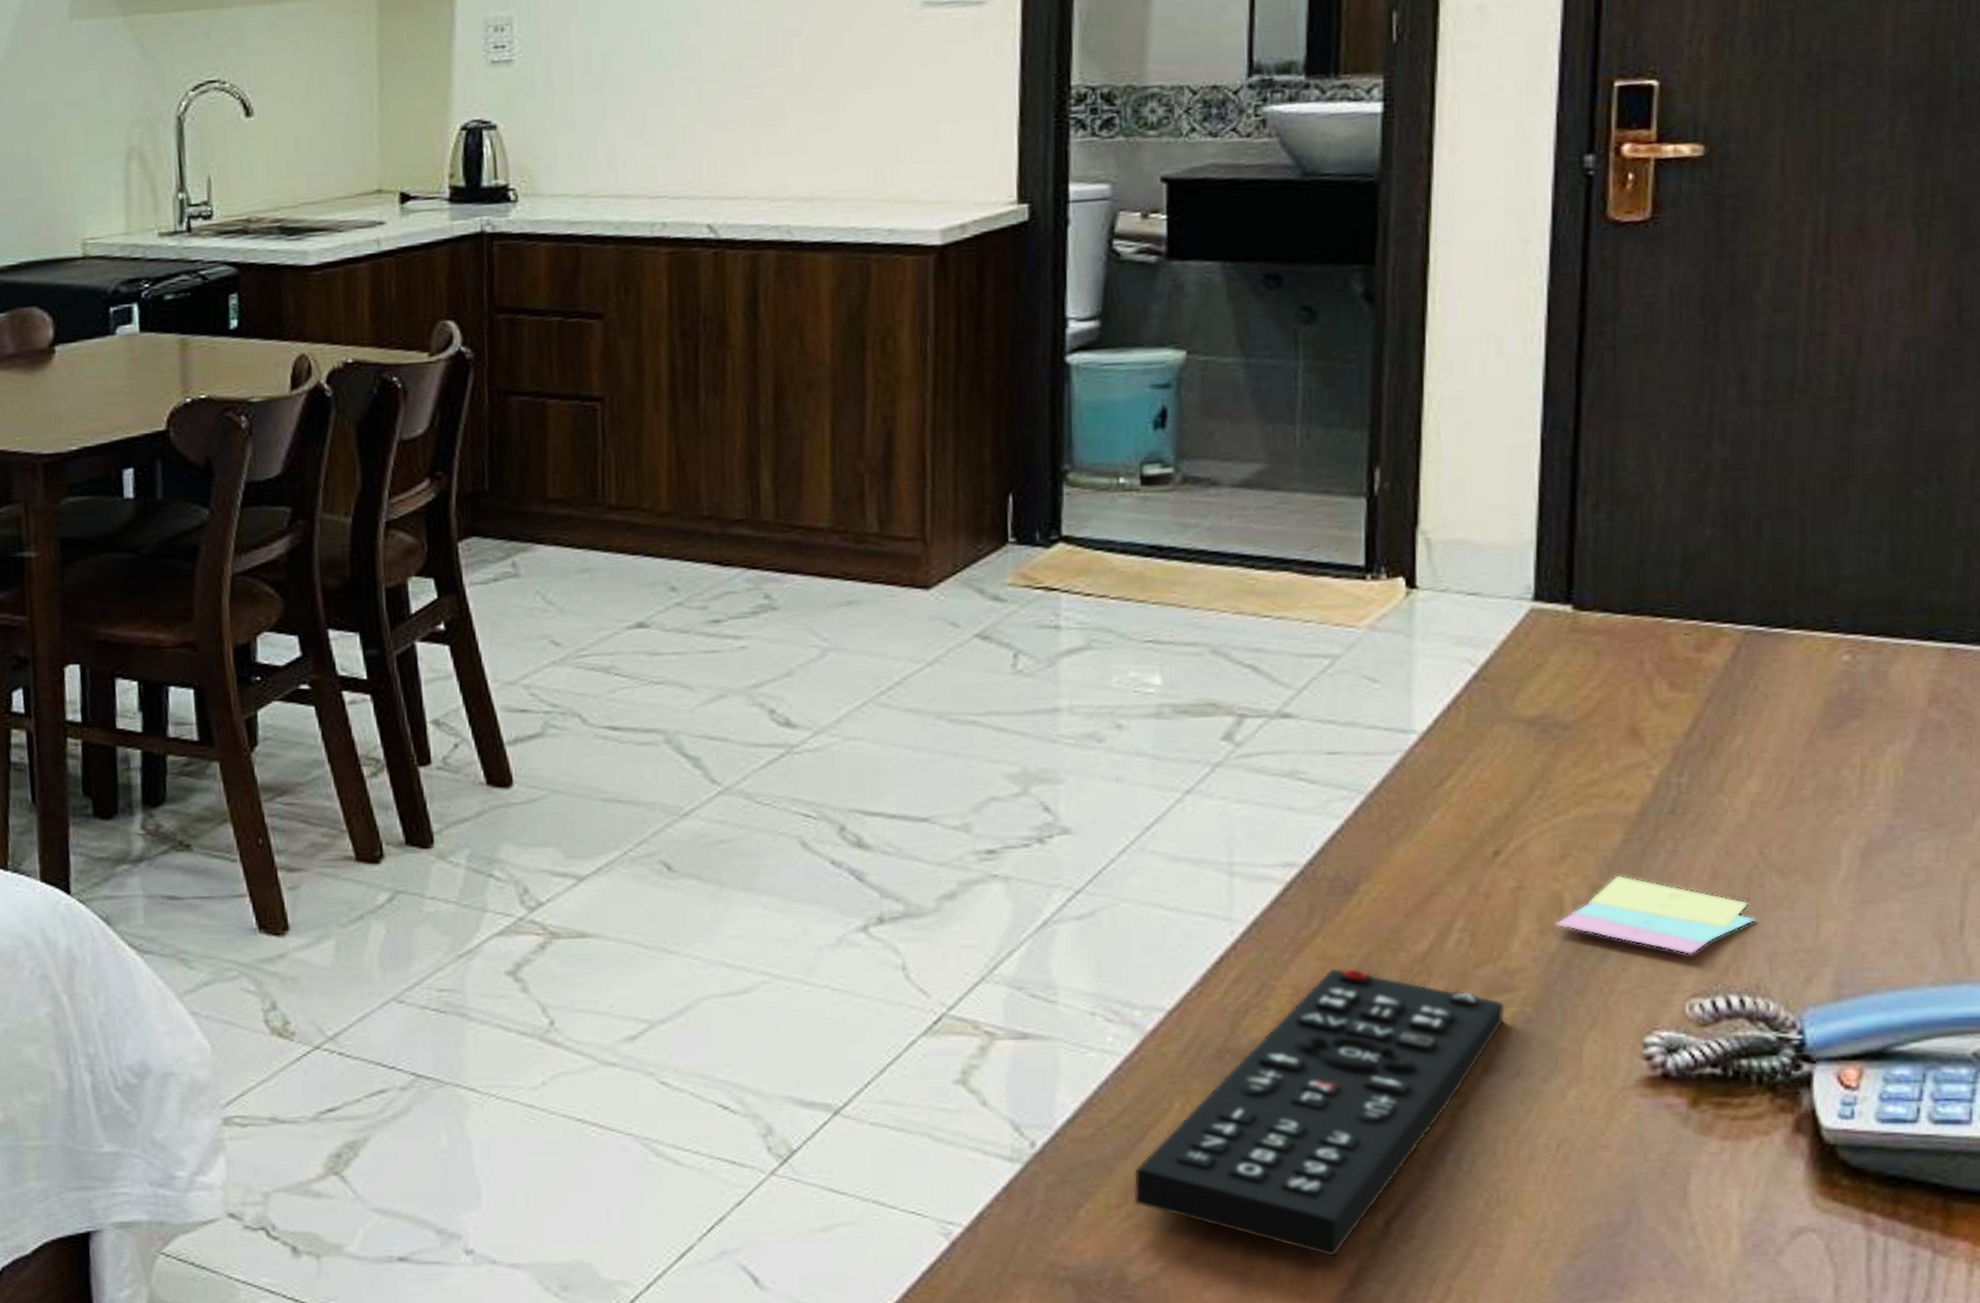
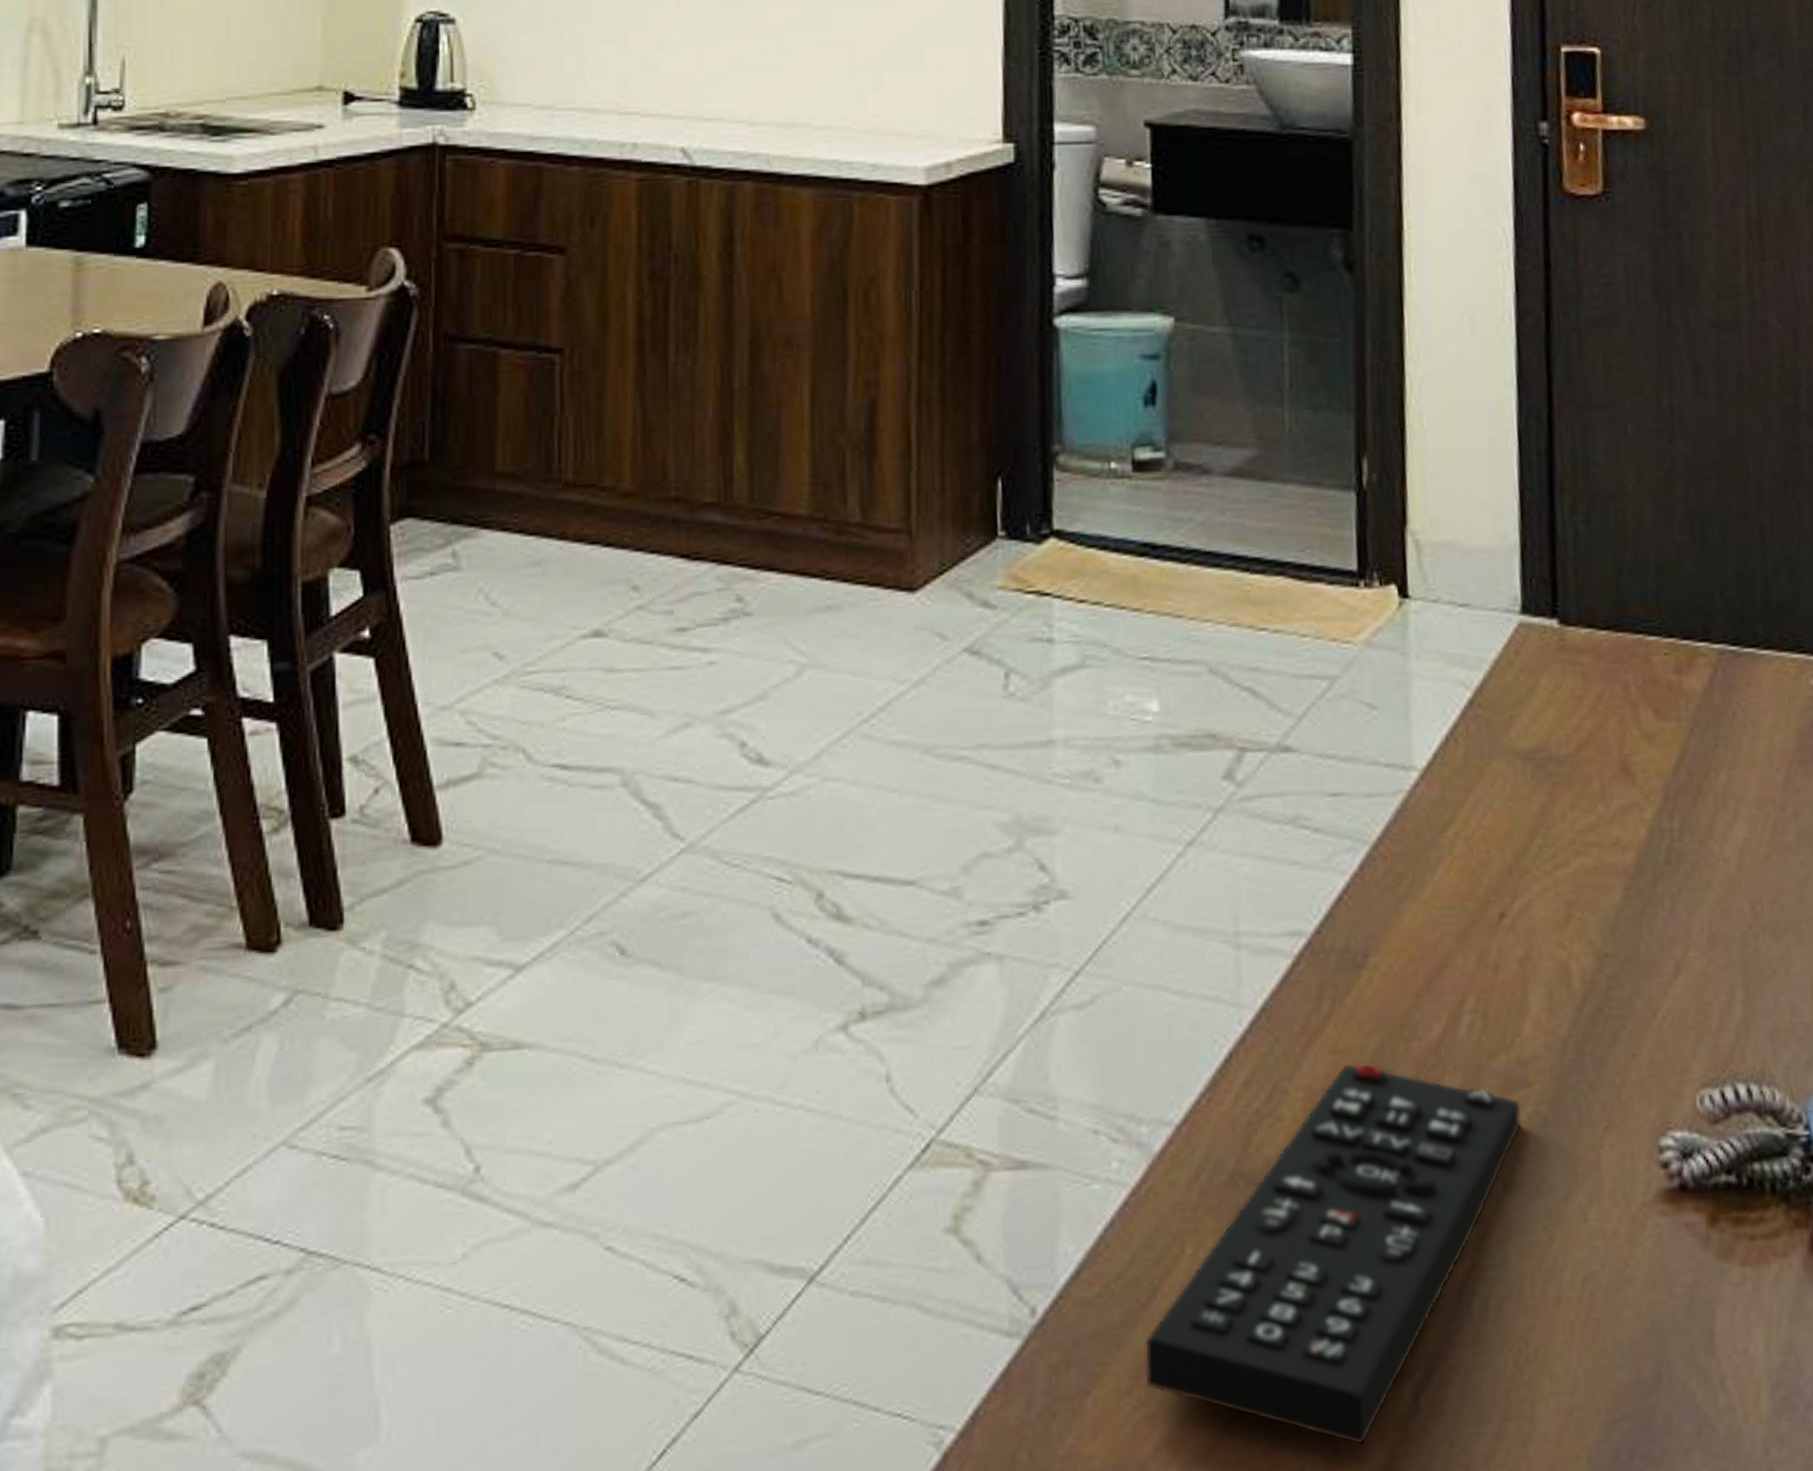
sticky notes: present [1555,875,1756,955] -> none [1564,939,1755,1036]

